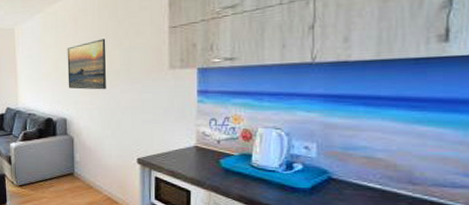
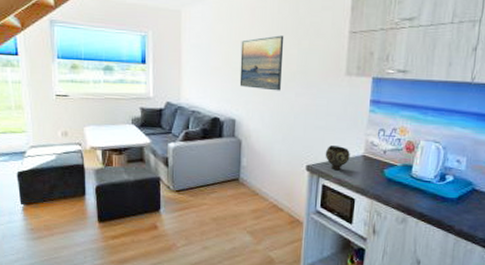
bowl: none [155,138,181,163] -> present [325,145,350,171]

